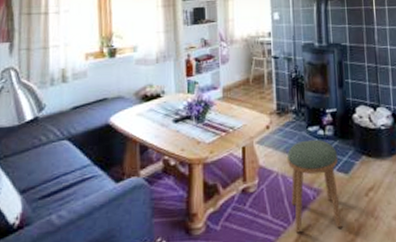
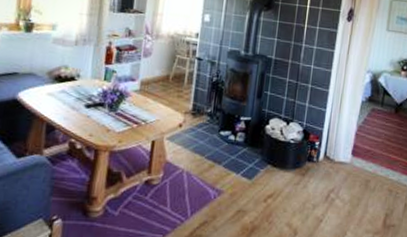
stool: present [287,139,343,233] -> none [191,143,245,228]

